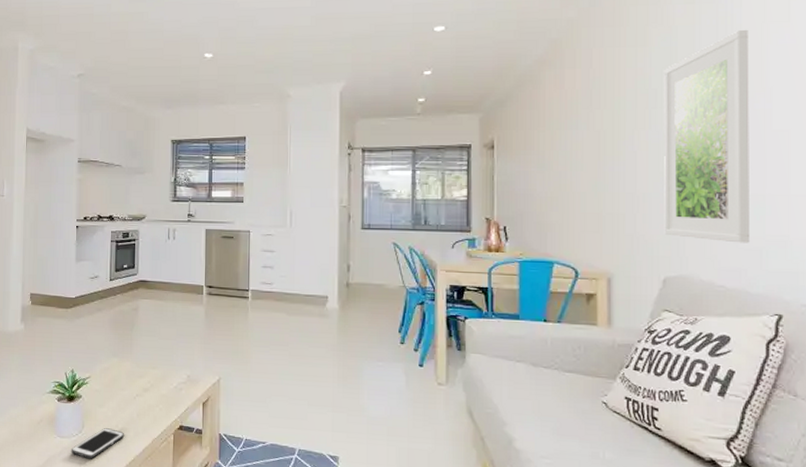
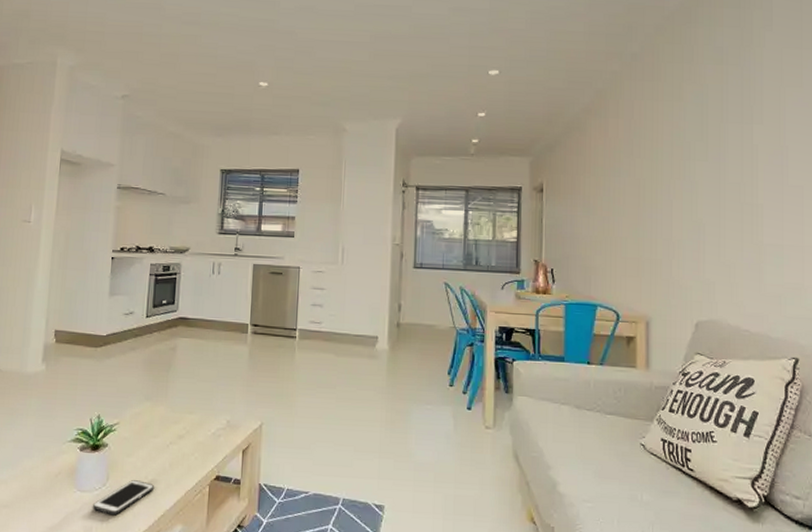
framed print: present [663,29,749,243] -> none [696,91,770,290]

